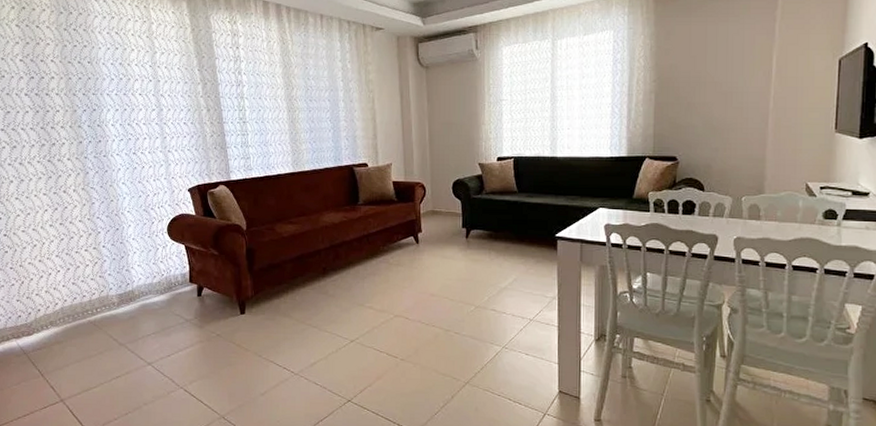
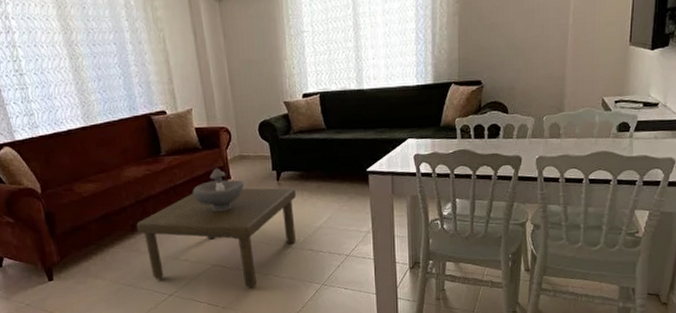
coffee table: none [328,242,484,344] -> present [136,187,297,289]
decorative bowl: none [383,220,434,263] -> present [192,168,245,212]

